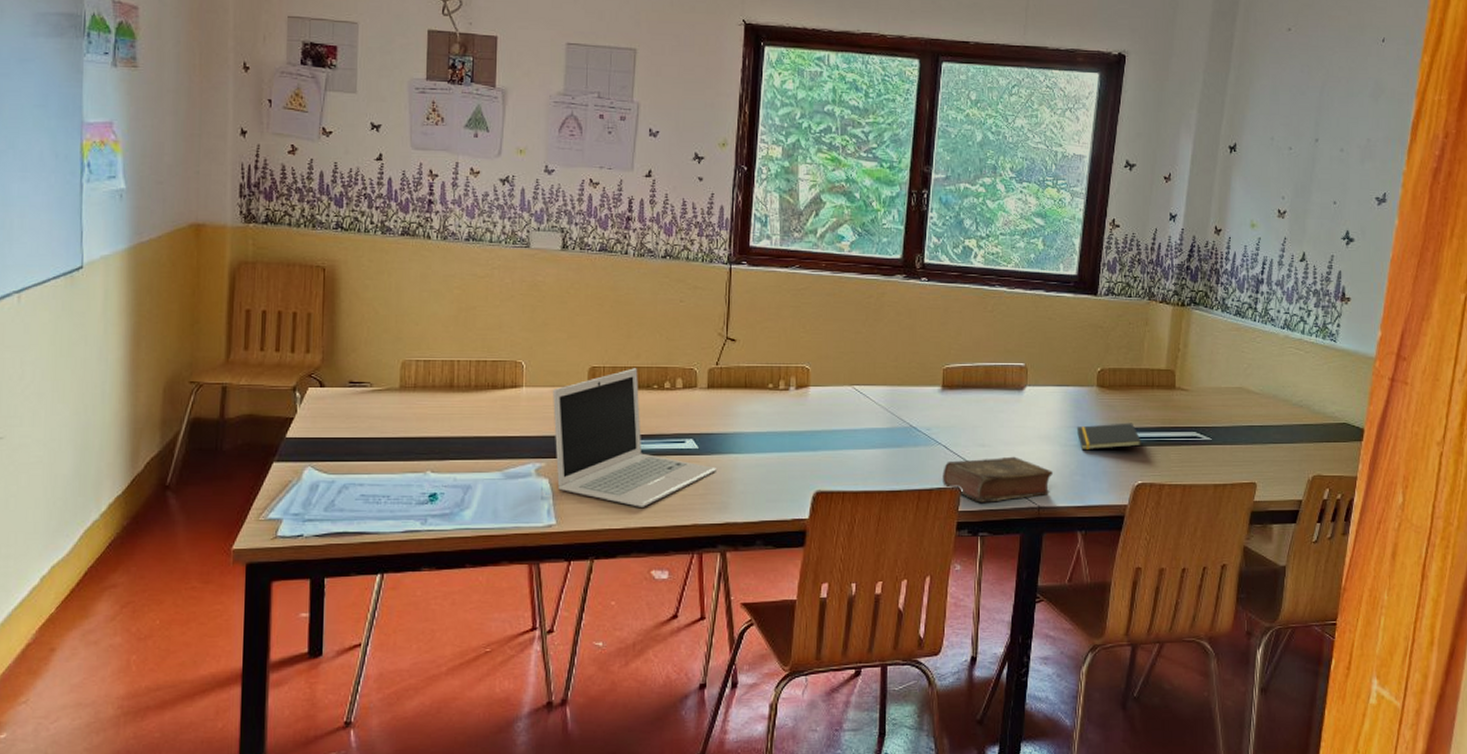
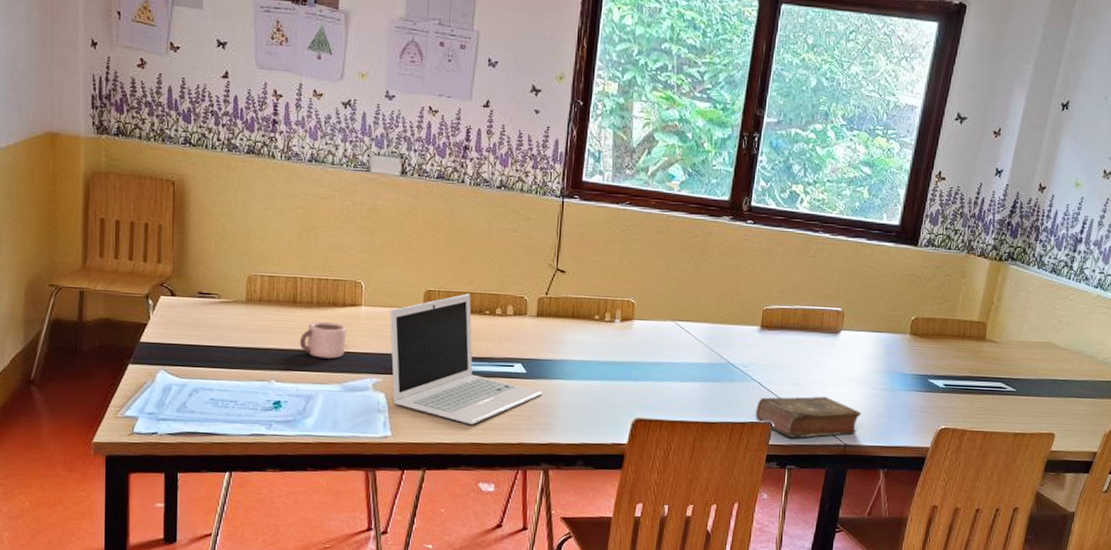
mug: none [456,405,507,445] -> present [299,321,347,359]
notepad: present [1076,423,1142,451] -> none [887,370,949,395]

